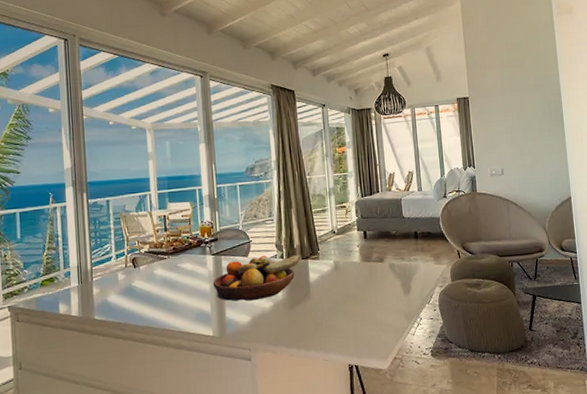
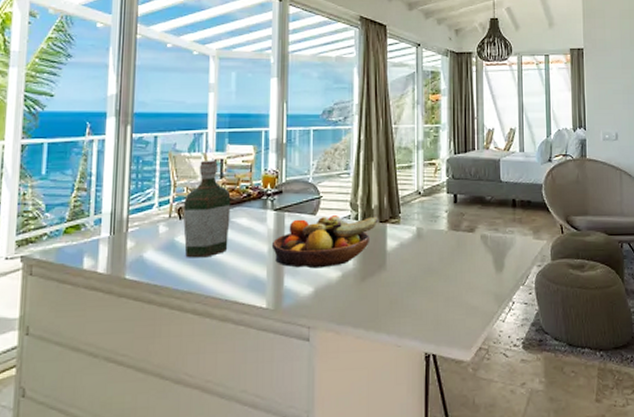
bottle: none [137,216,177,299] -> present [183,160,231,258]

